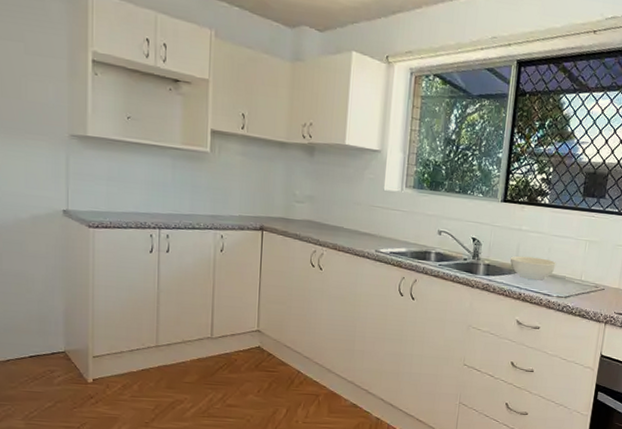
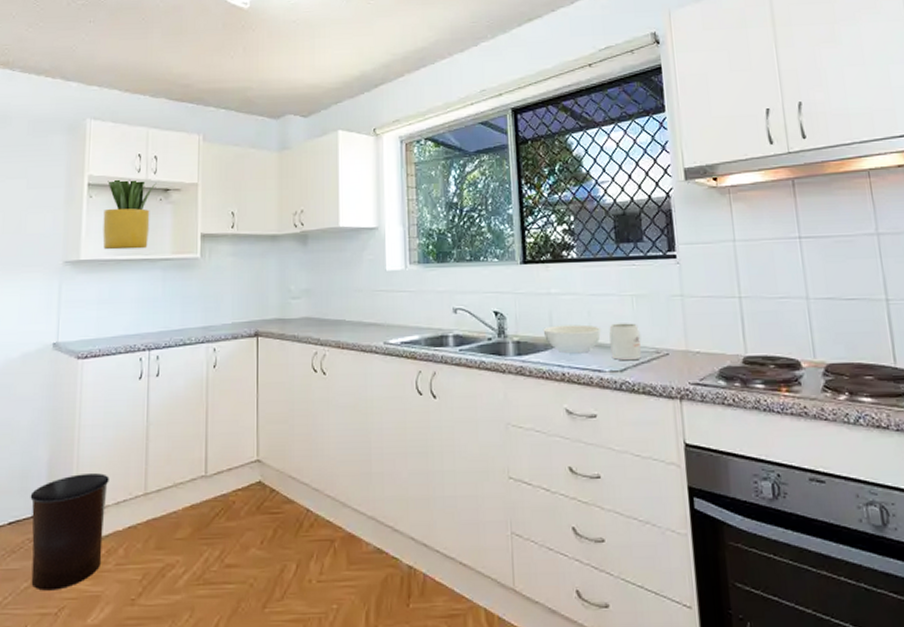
waste bin: none [49,324,123,411] -> present [30,473,109,591]
planter: none [110,61,166,135] -> present [102,180,157,250]
mug: none [560,260,587,291] -> present [609,323,642,361]

